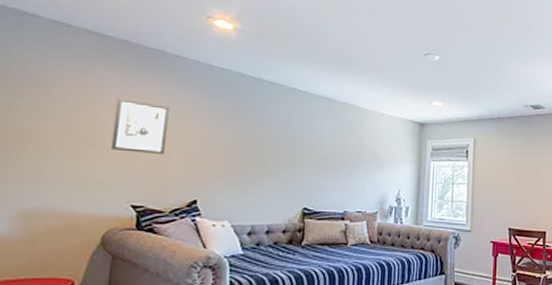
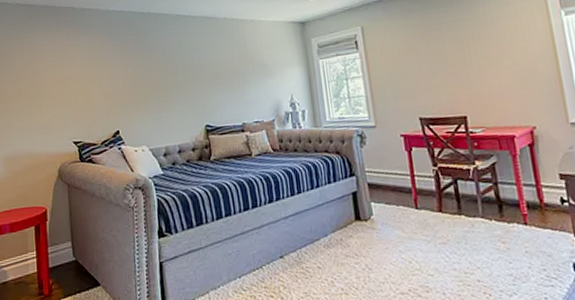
wall art: present [110,97,170,155] -> none [48,53,88,98]

